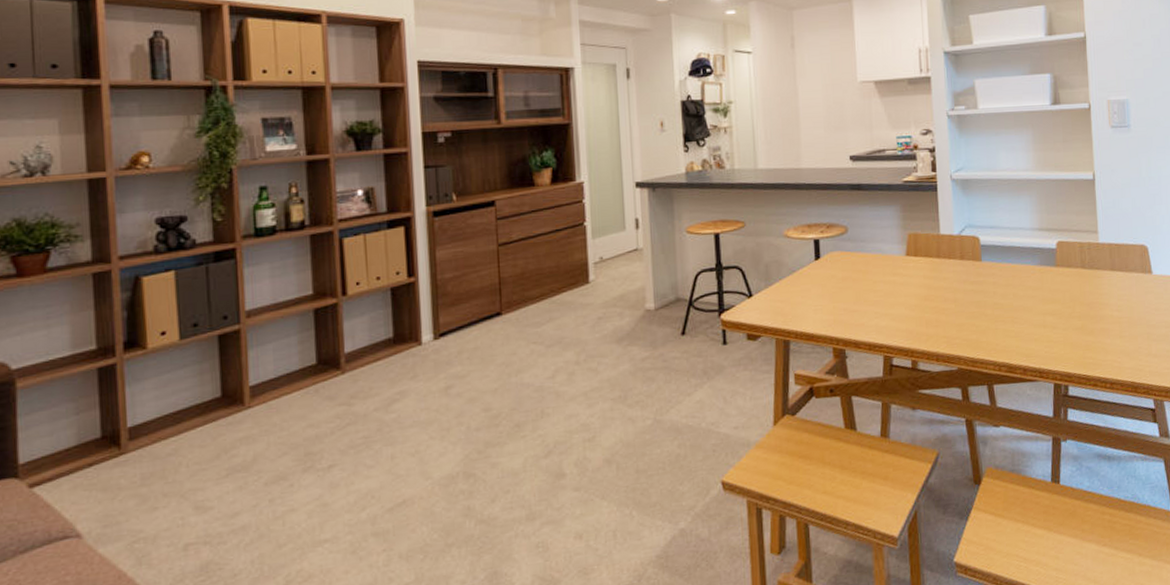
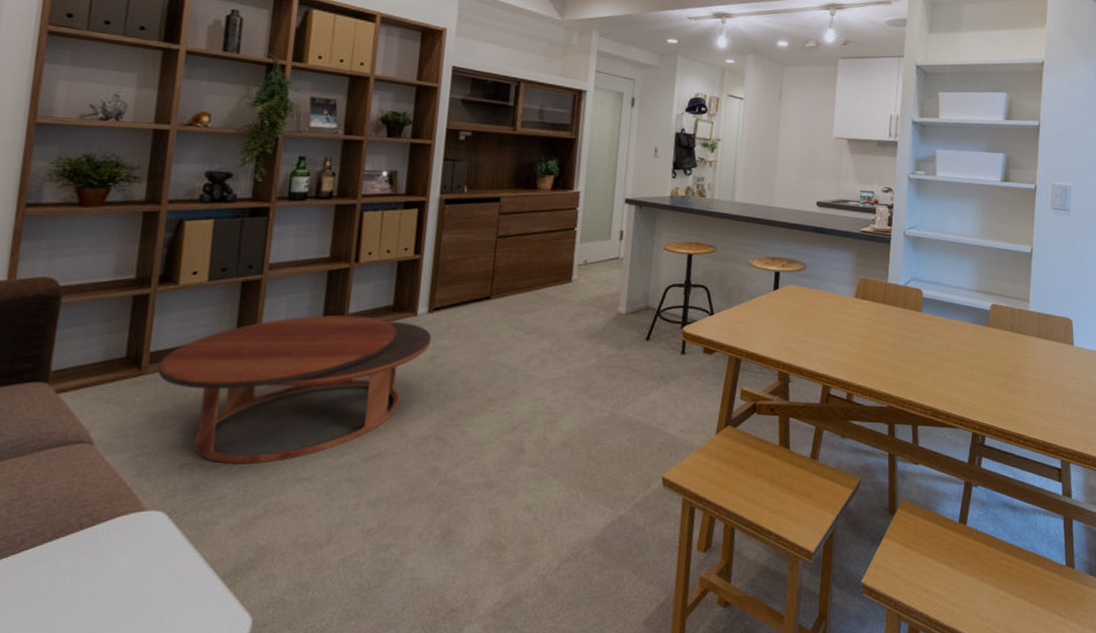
coffee table: none [140,353,443,537] -> present [157,314,432,464]

